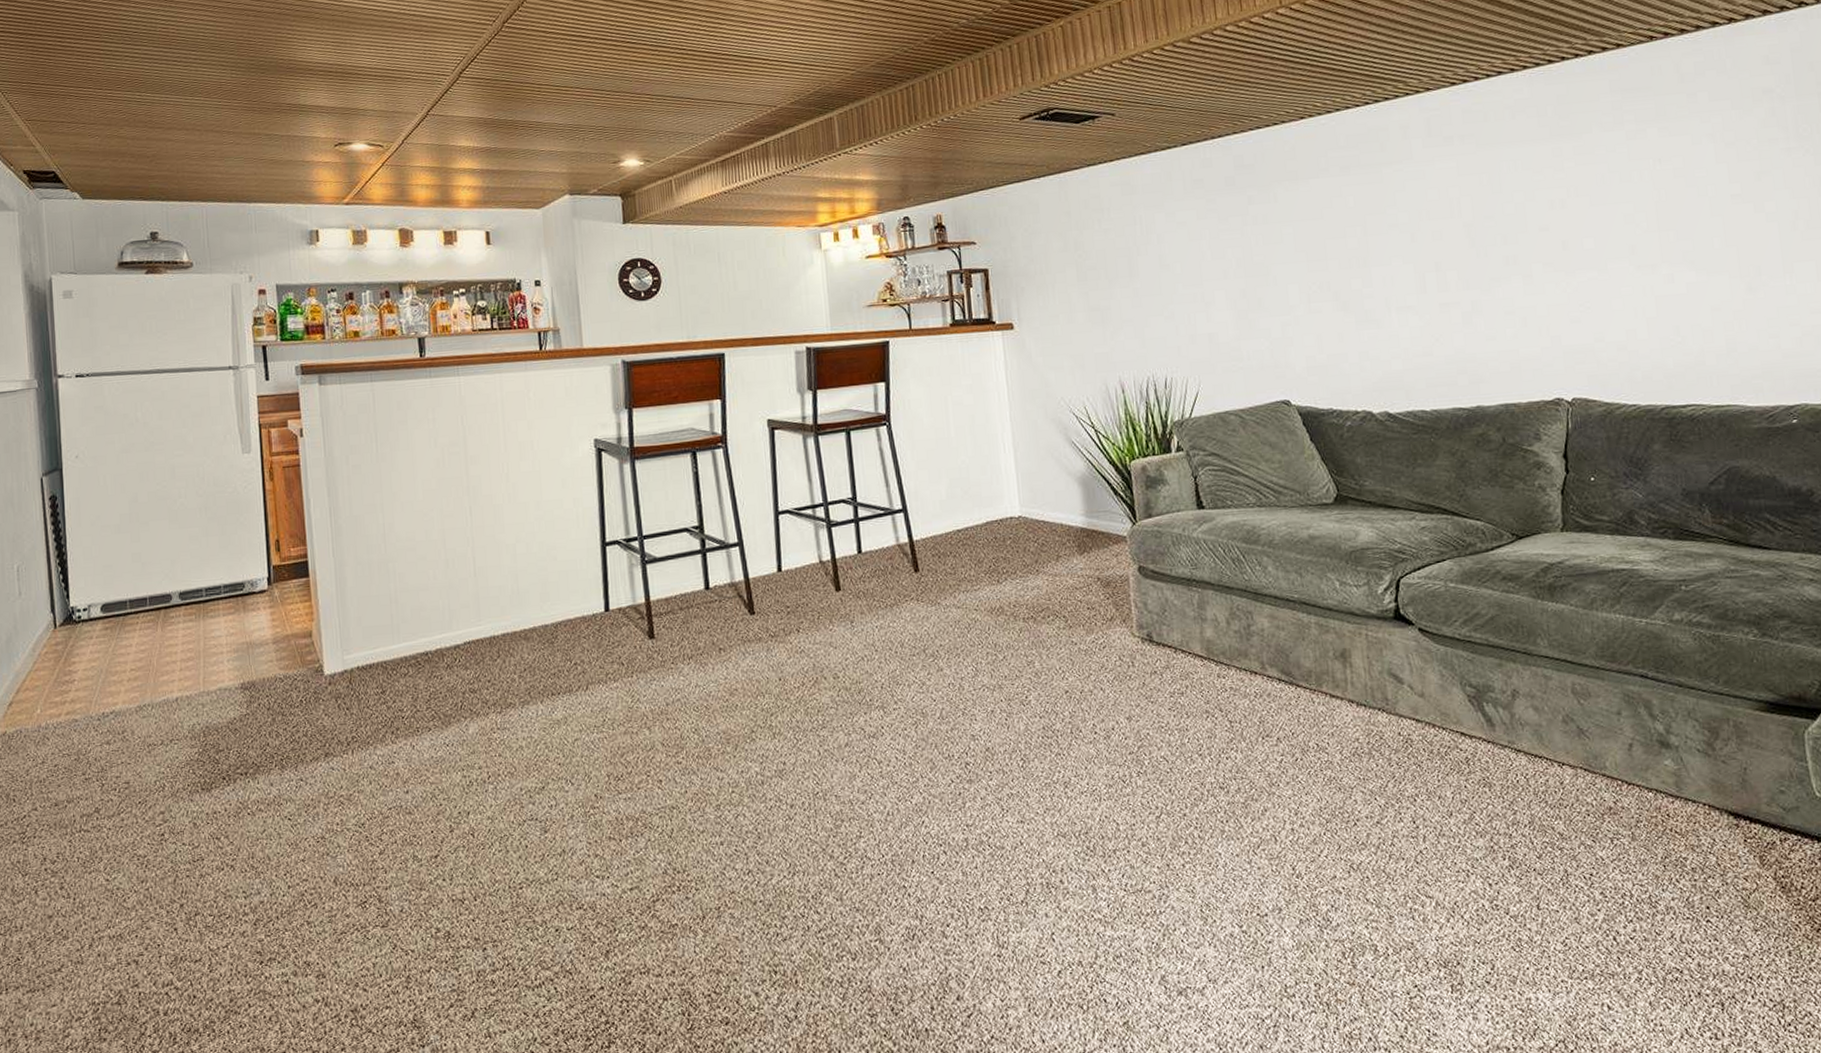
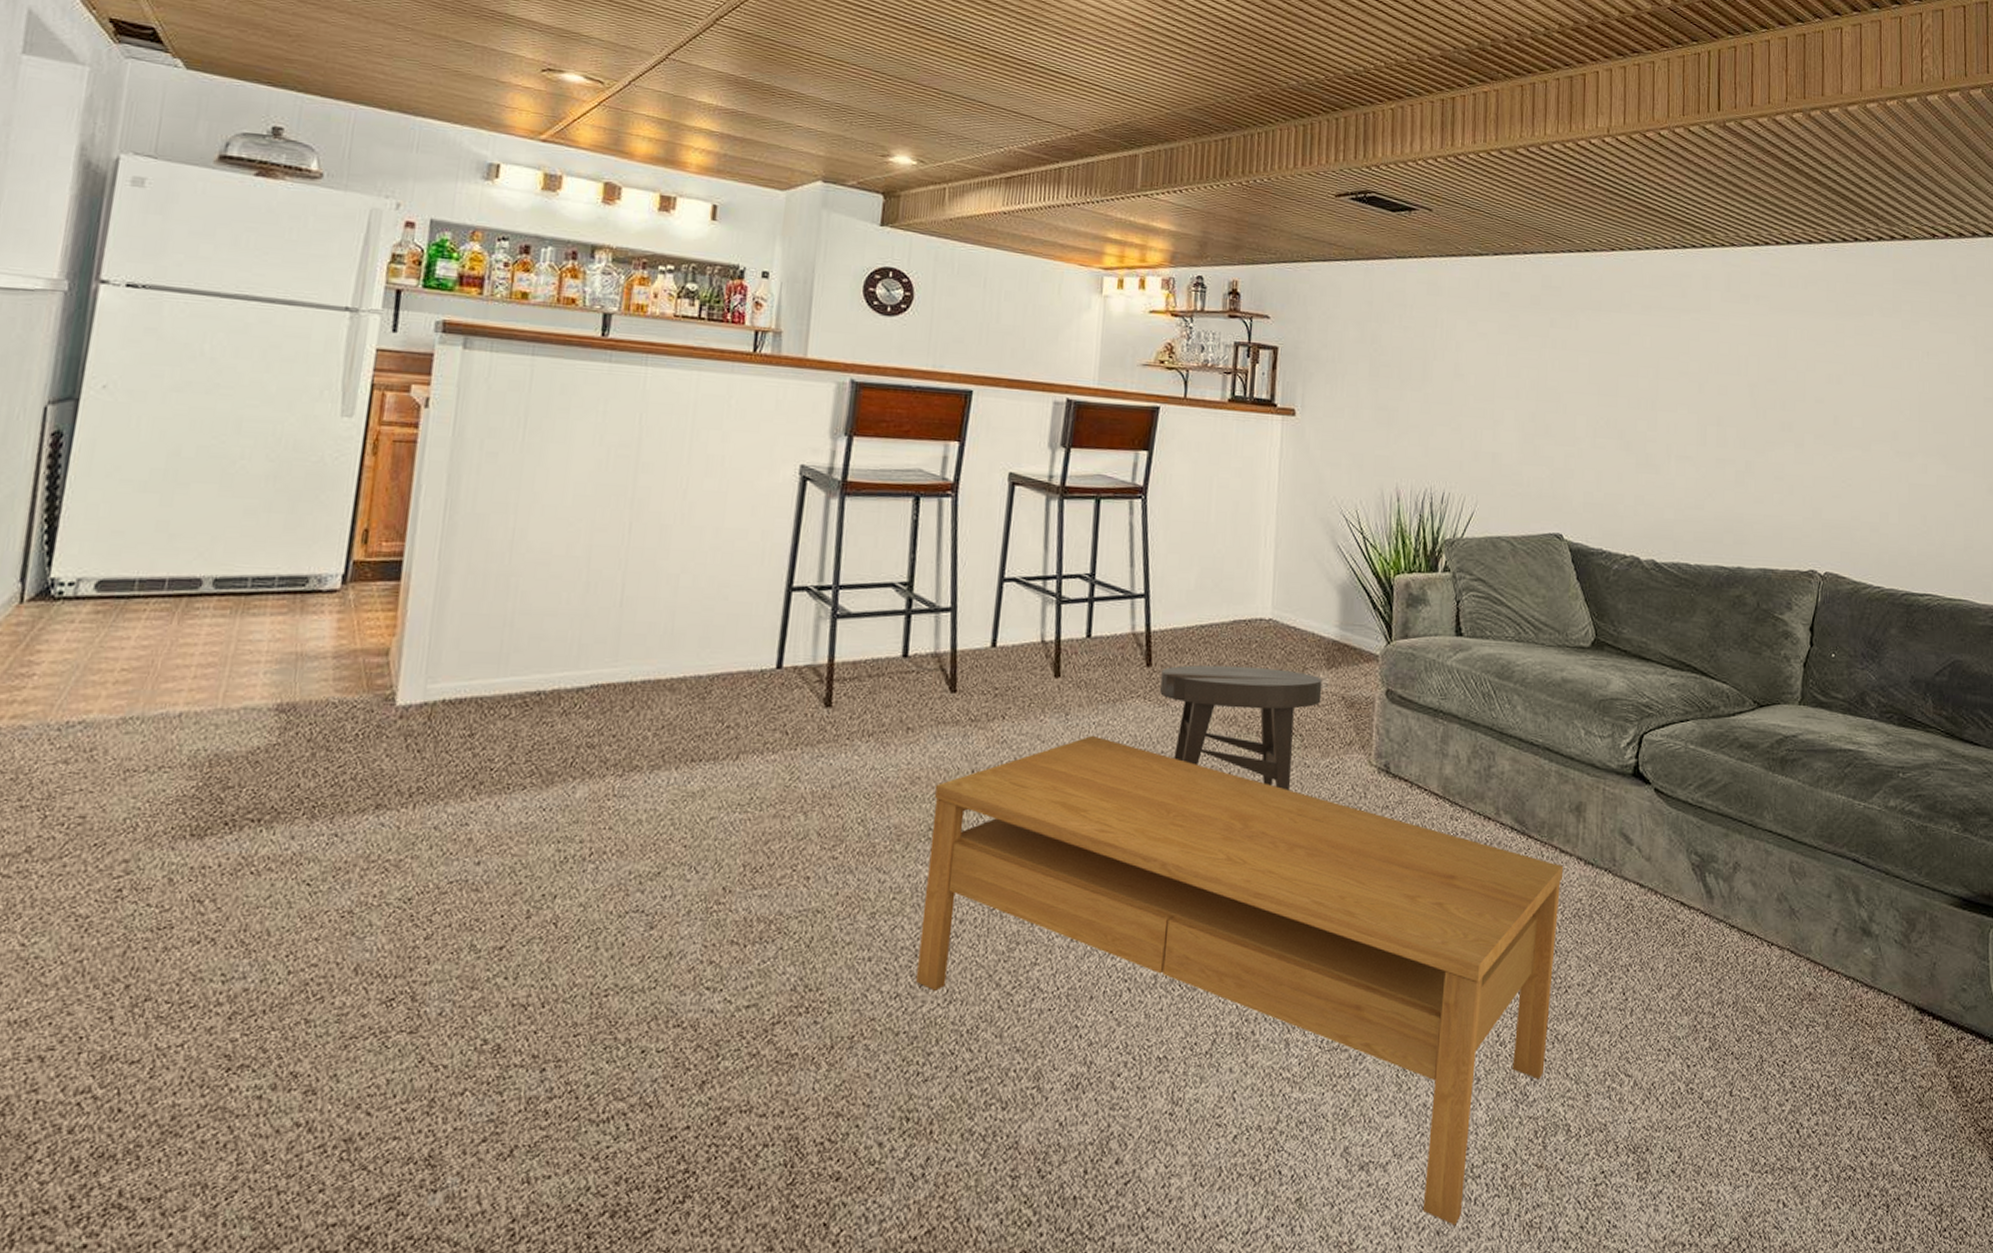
coffee table: none [751,637,1344,1040] -> present [916,735,1564,1226]
side table: none [929,560,1079,668] -> present [1160,665,1323,791]

